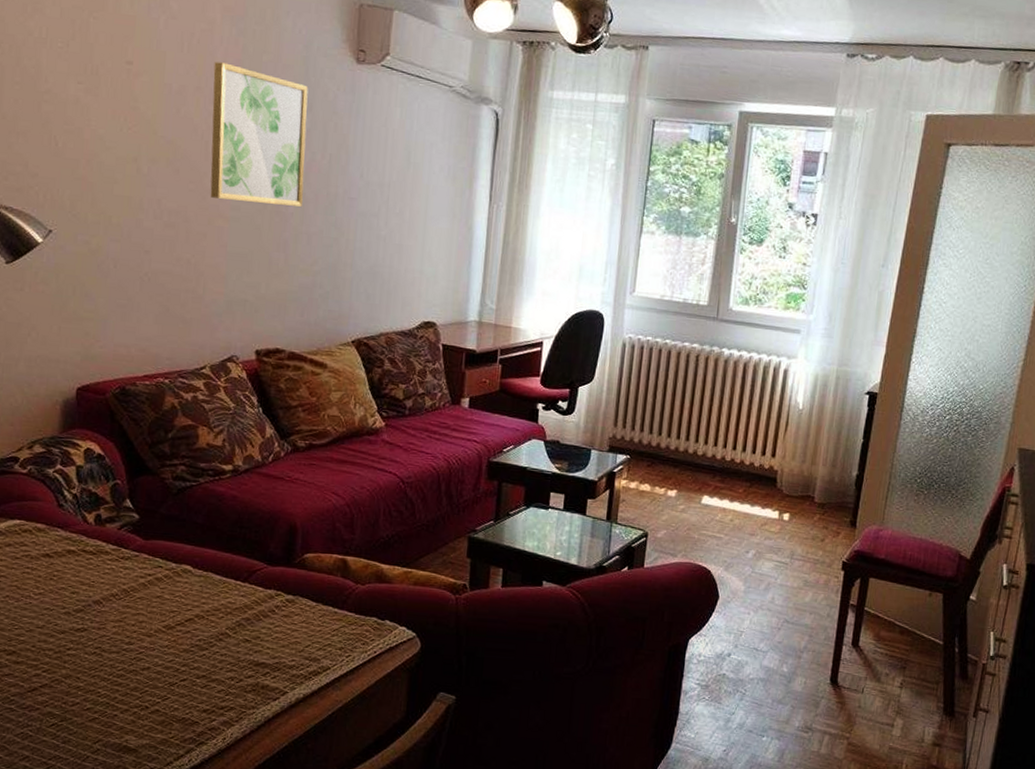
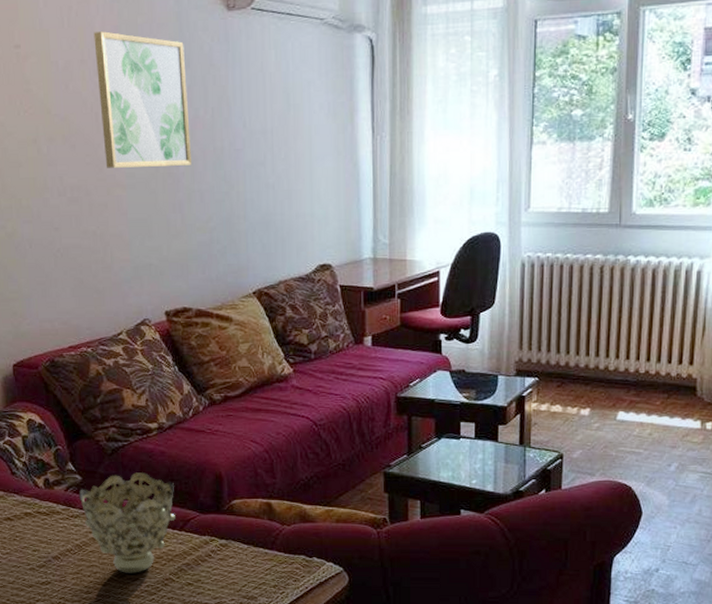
decorative bowl: none [133,516,243,625] -> present [78,472,175,573]

